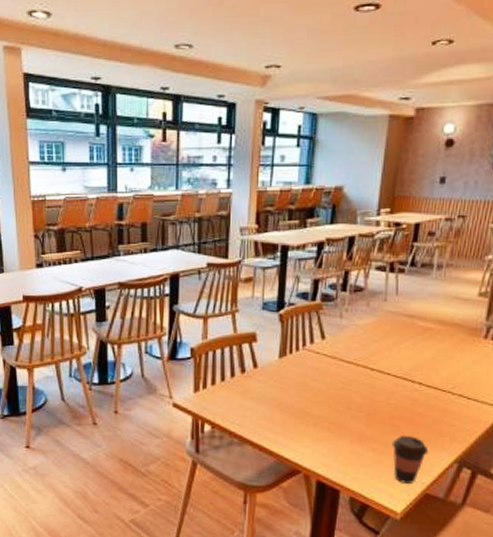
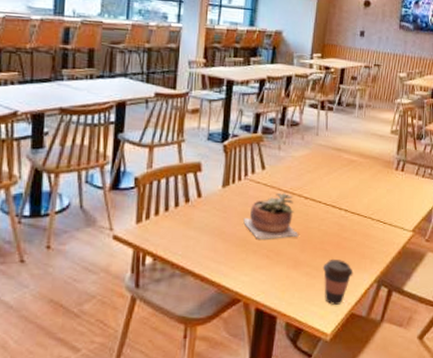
succulent plant: none [302,363,364,412] -> present [243,192,299,239]

